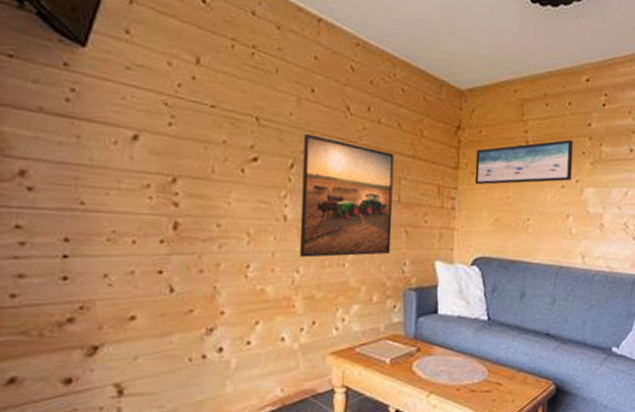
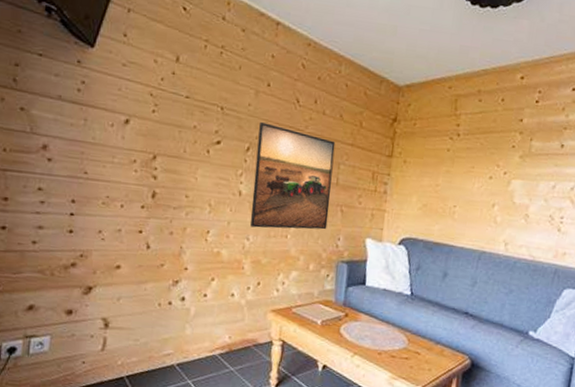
wall art: present [474,139,573,185] -> none [406,133,504,173]

